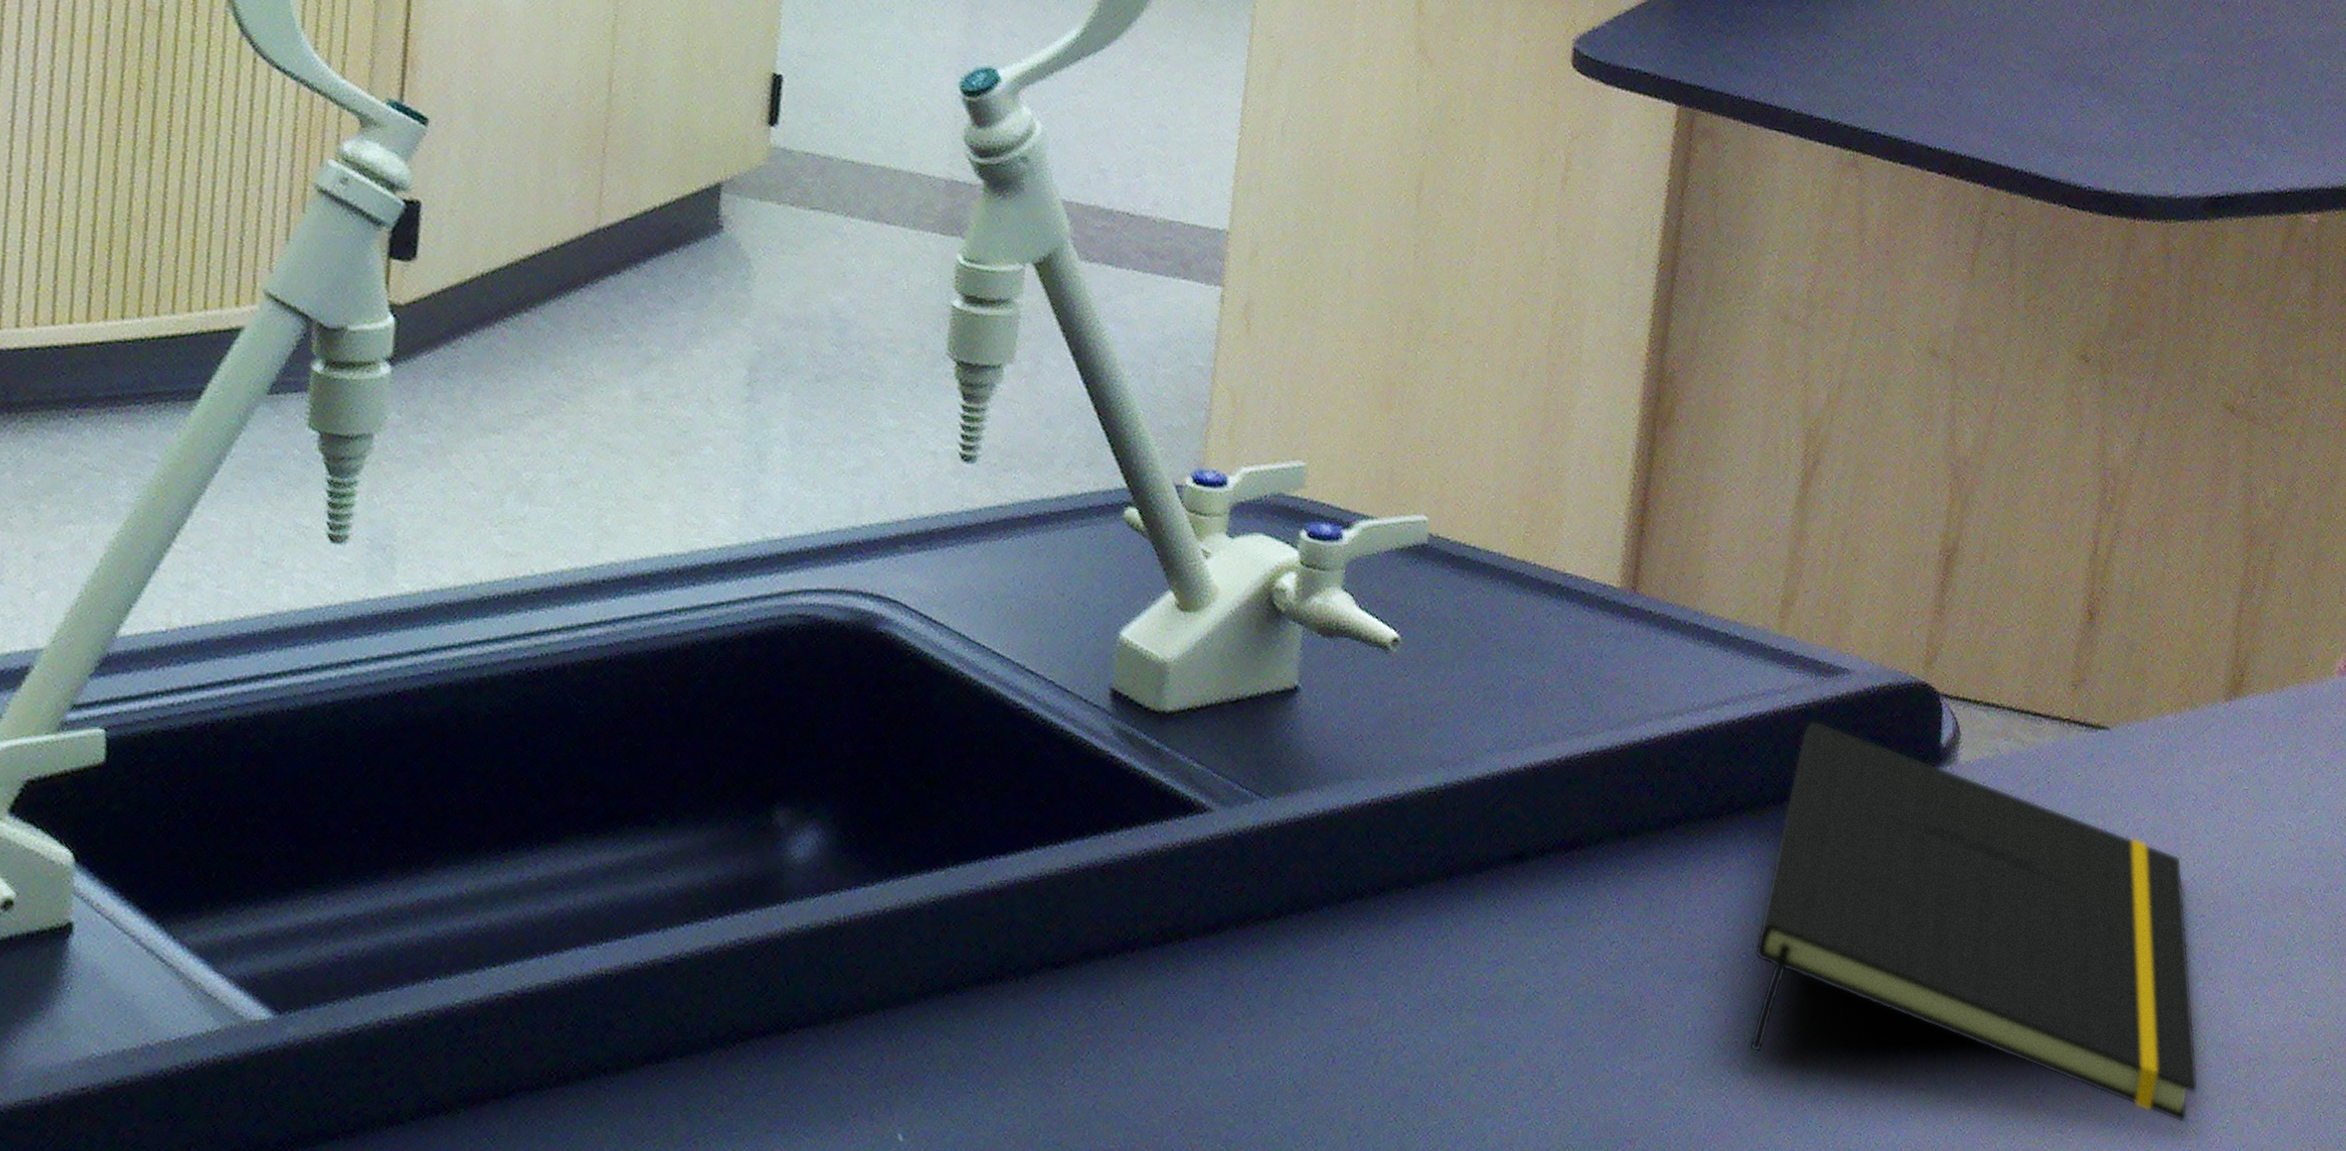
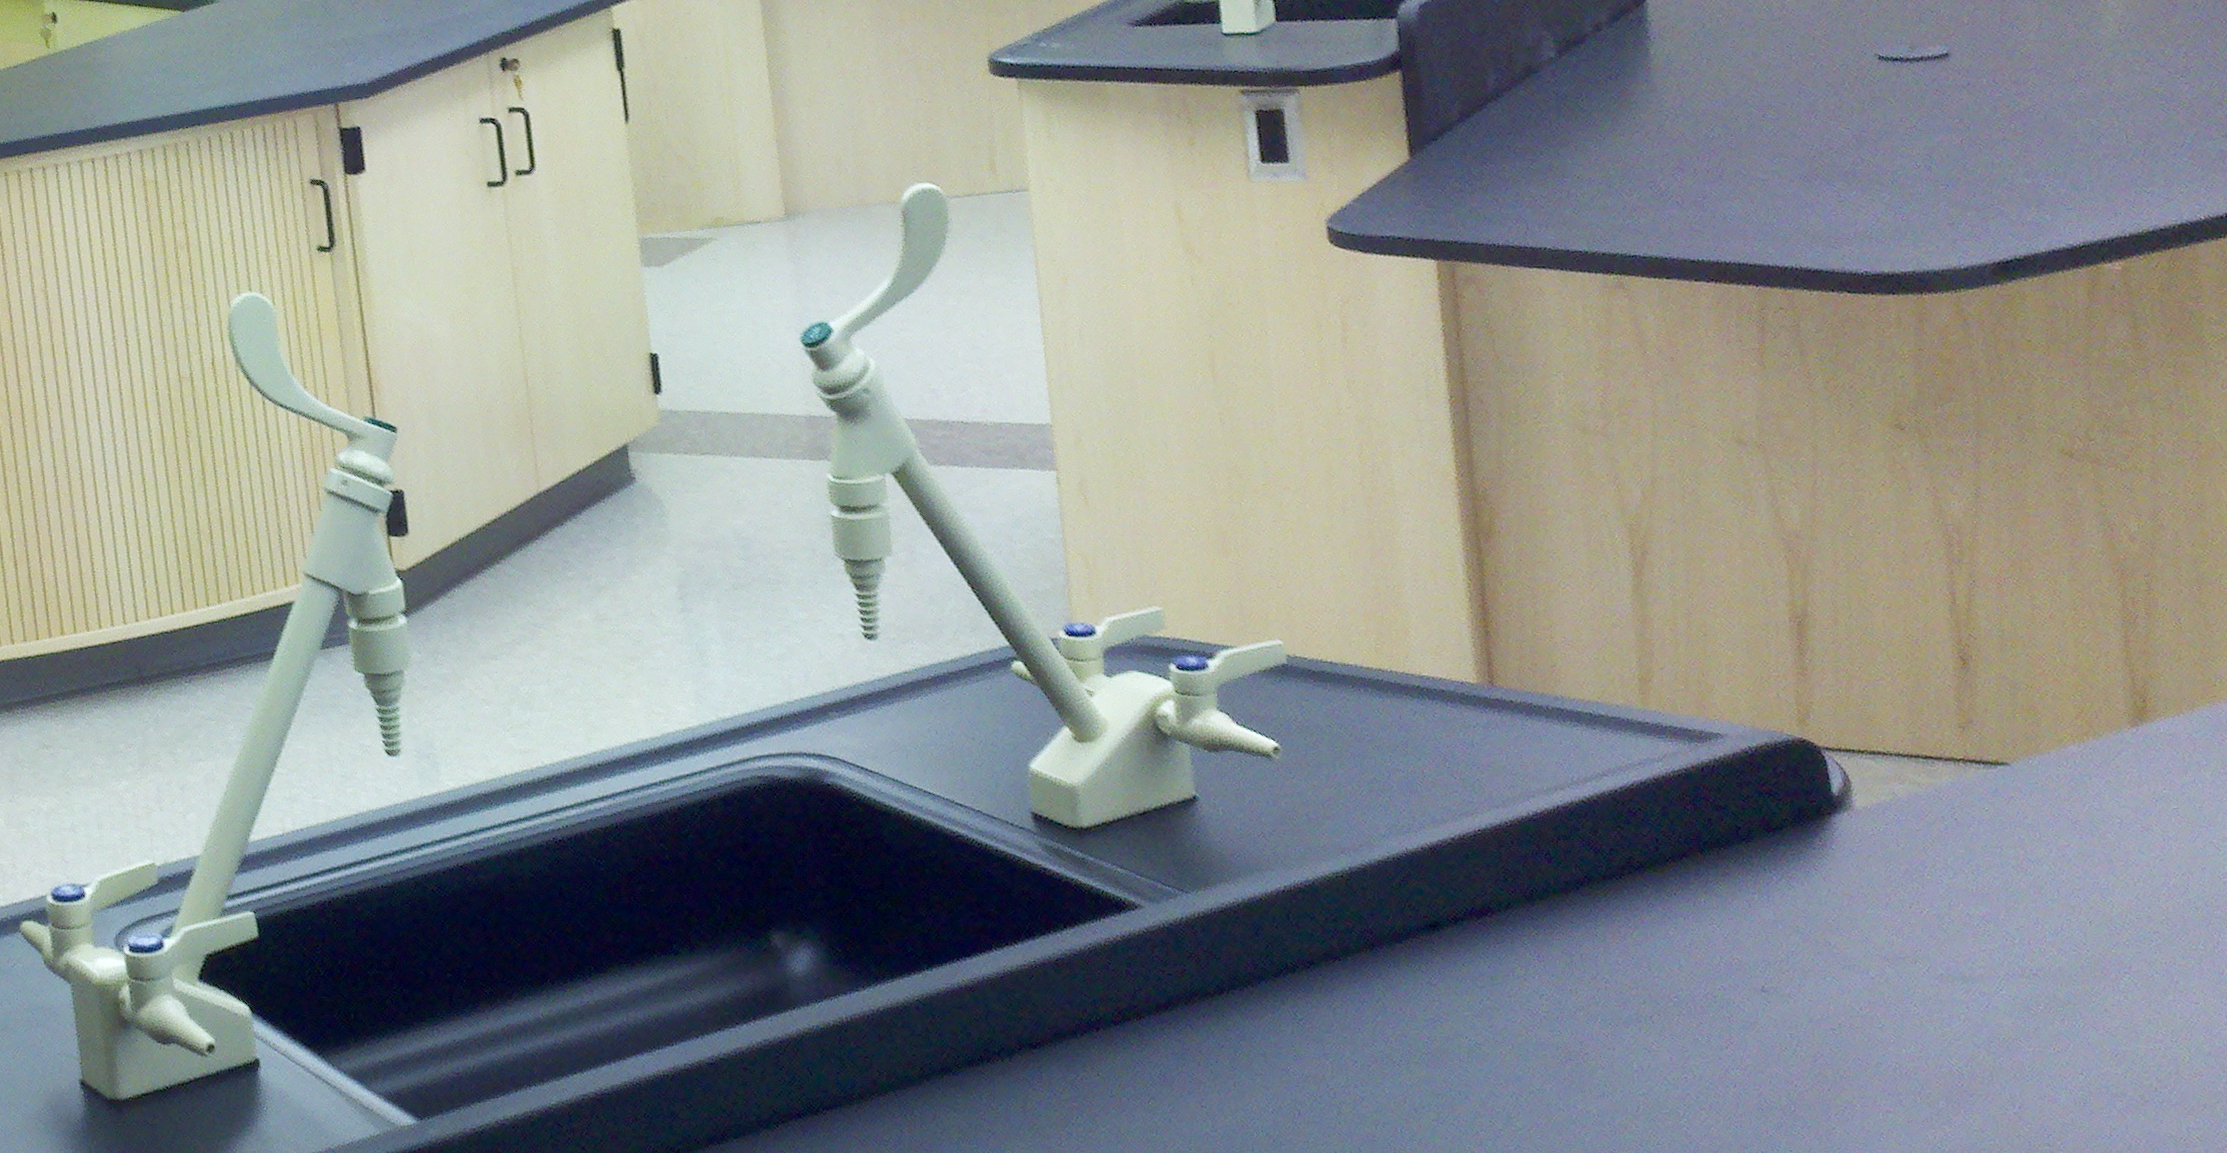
notepad: present [1750,719,2199,1123] -> none [1684,782,2193,1131]

